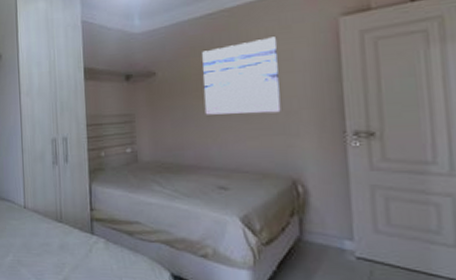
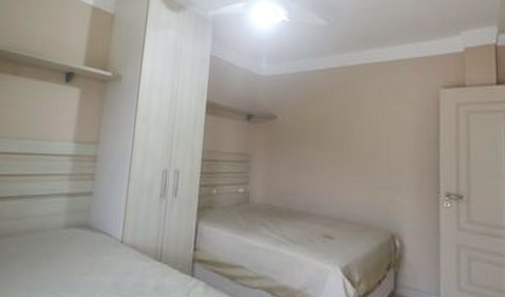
wall art: present [202,37,281,115] -> none [318,98,387,168]

